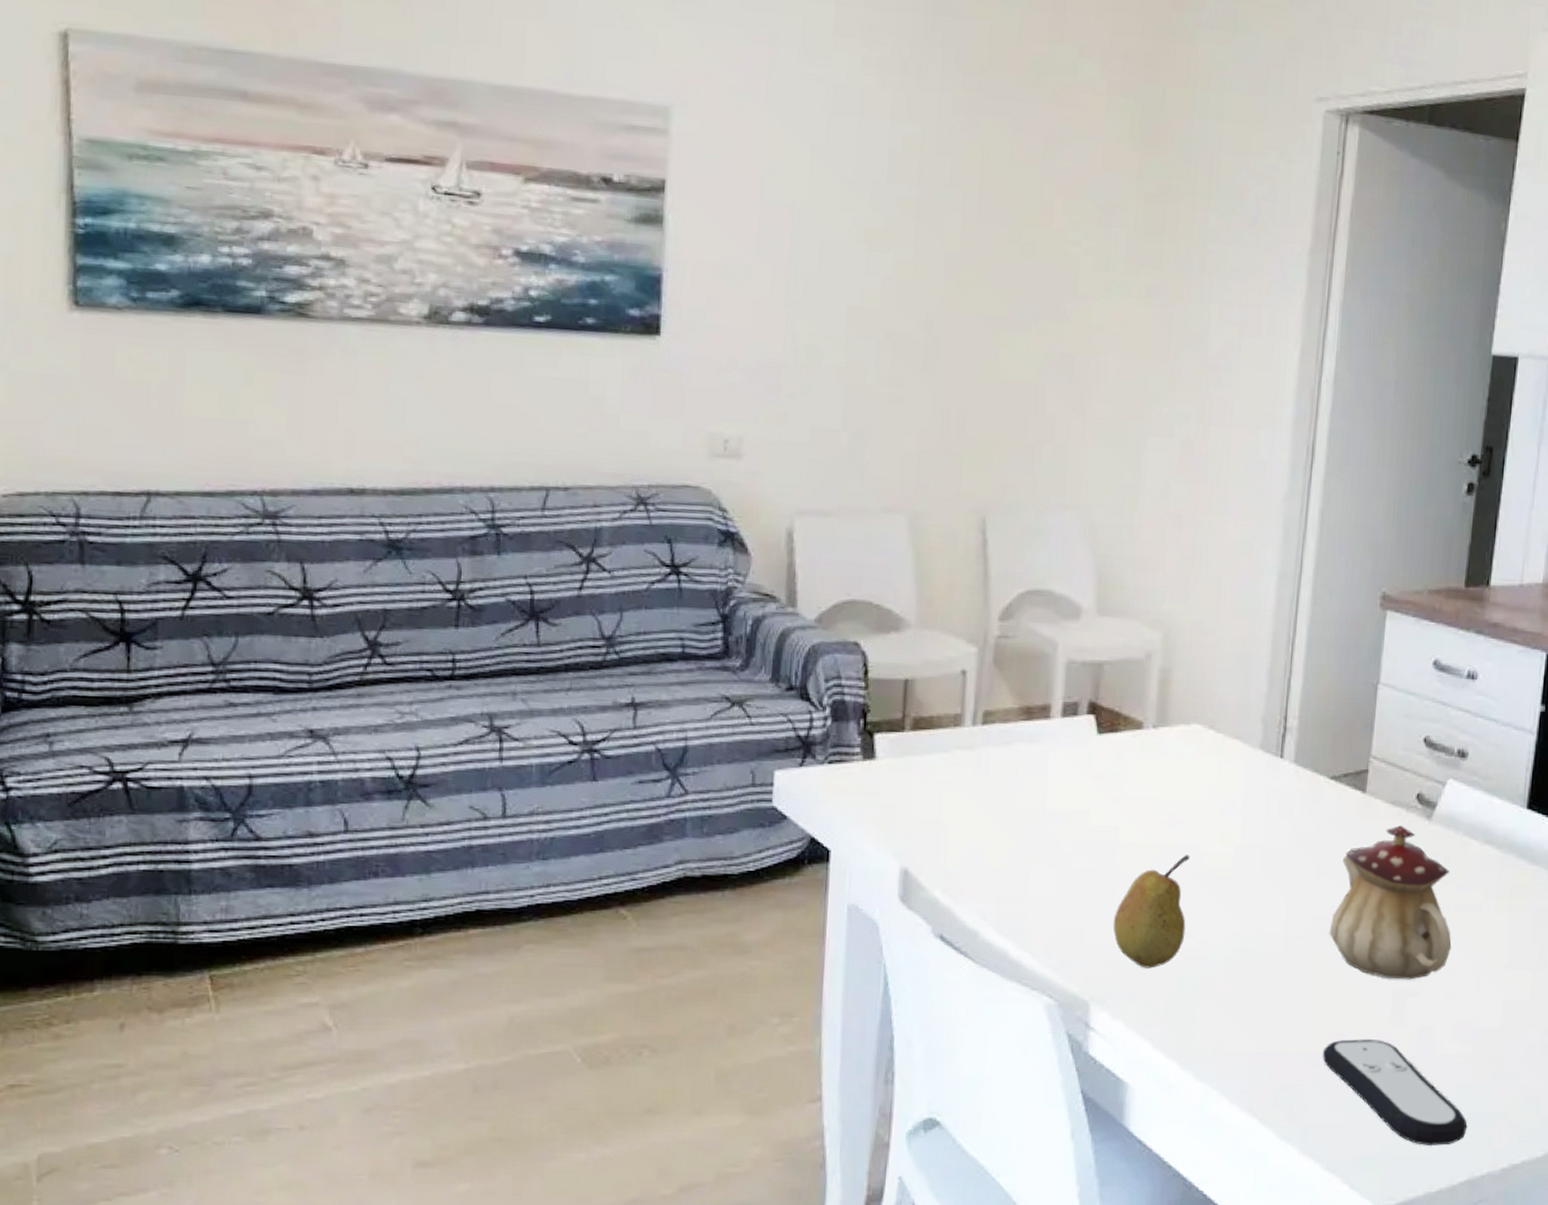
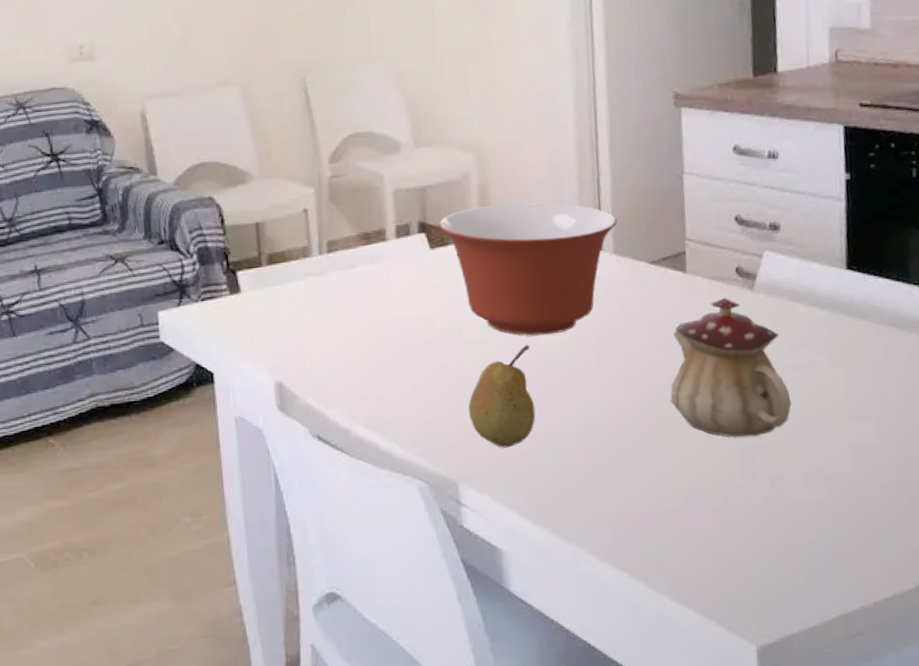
mixing bowl: none [1111,692,1303,846] -> present [439,203,617,336]
remote control: present [1322,1039,1468,1147] -> none [680,493,834,587]

